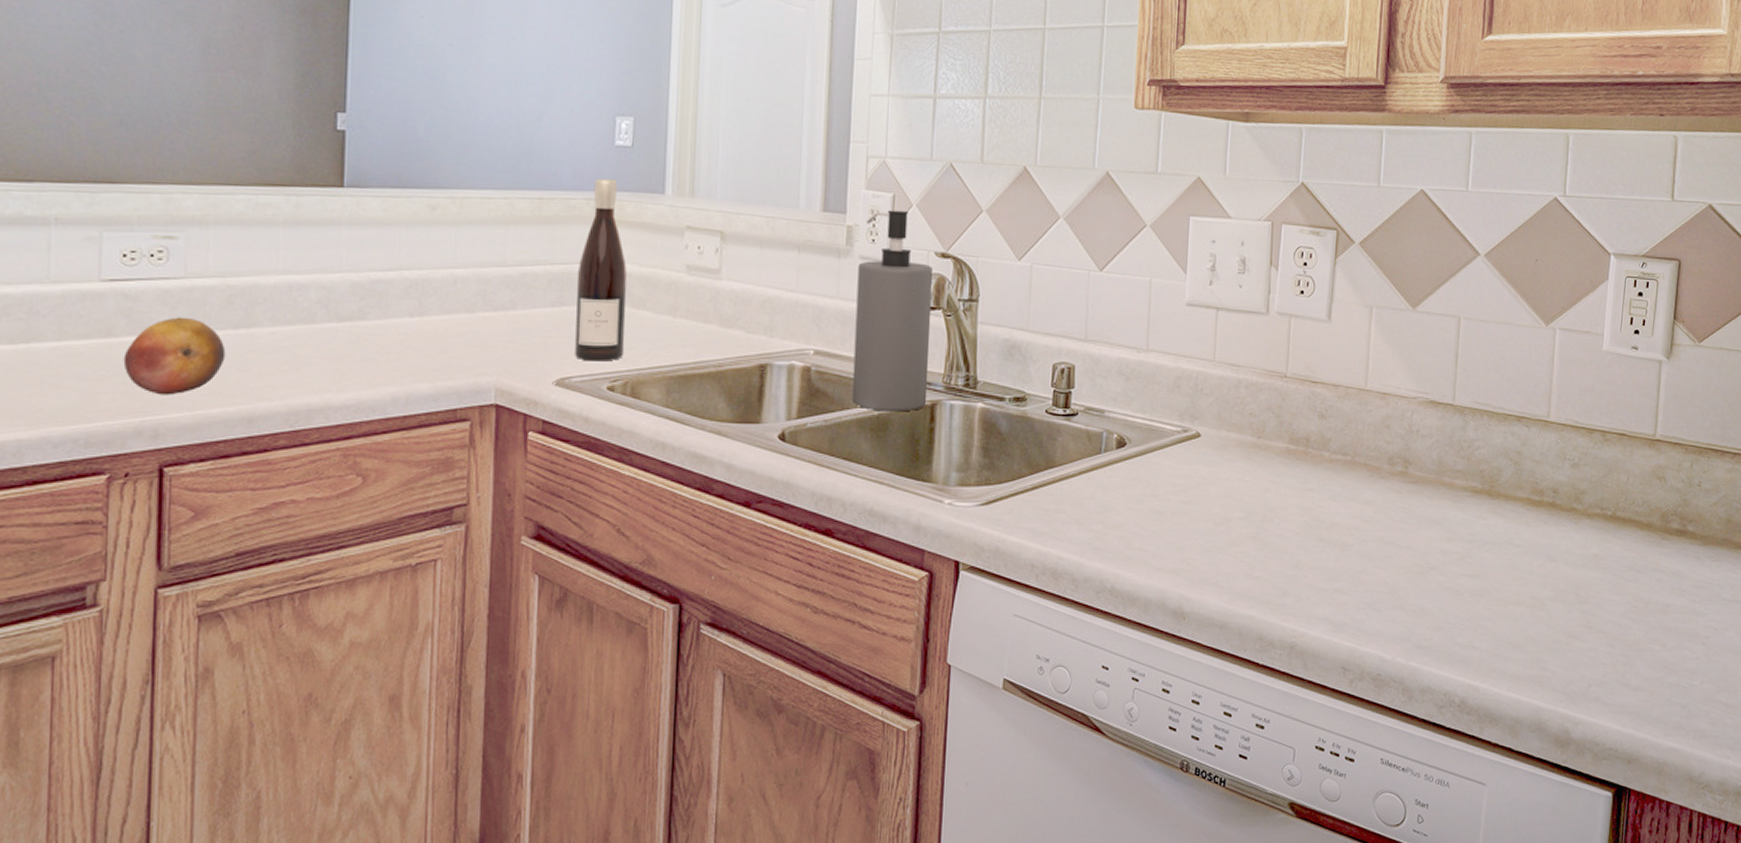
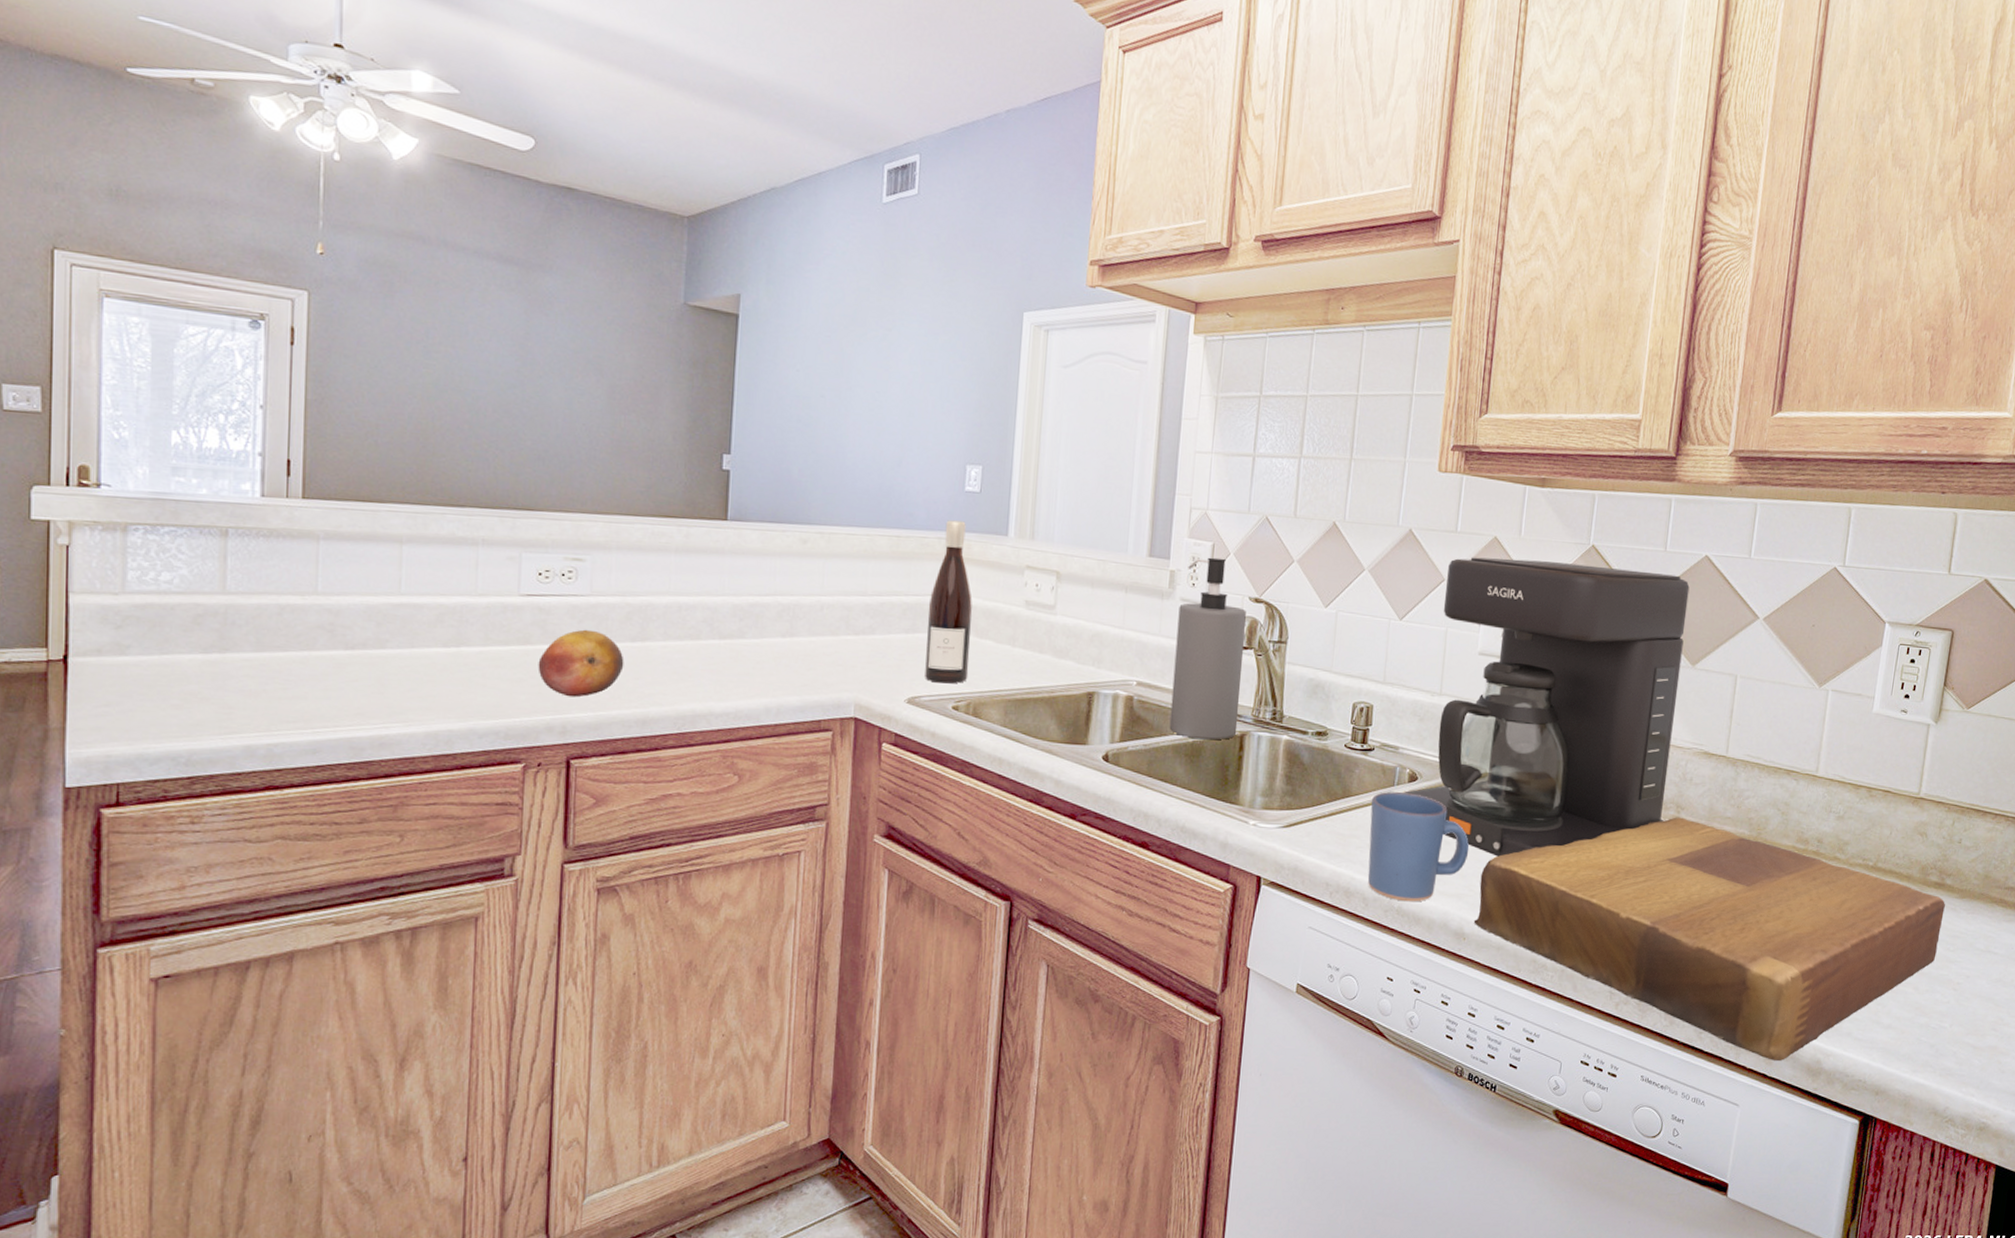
mug: none [1076,460,1185,581] -> present [1368,792,1470,902]
coffee maker: none [1112,199,1406,526] -> present [1404,557,1690,857]
cutting board: none [1193,473,1688,733] -> present [1473,817,1945,1061]

